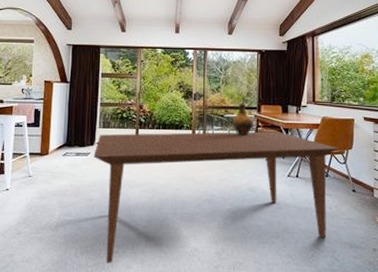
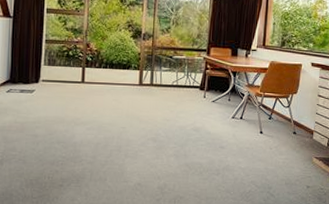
dining table: present [93,131,339,263] -> none [38,72,285,196]
ceramic jug: present [232,102,253,136] -> none [180,44,202,78]

